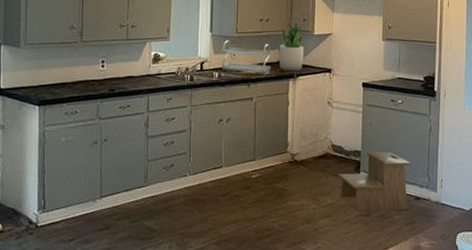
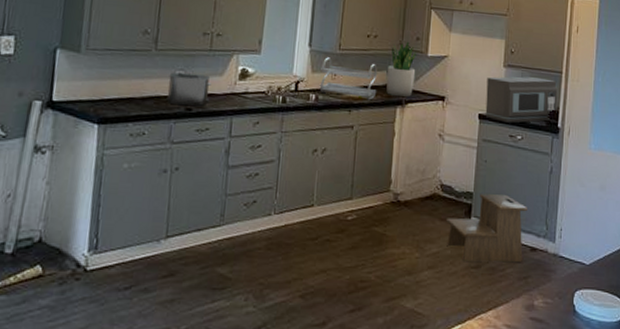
toaster: none [93,60,130,88] -> present [166,72,212,107]
microwave: none [368,48,433,89] -> present [485,76,558,123]

